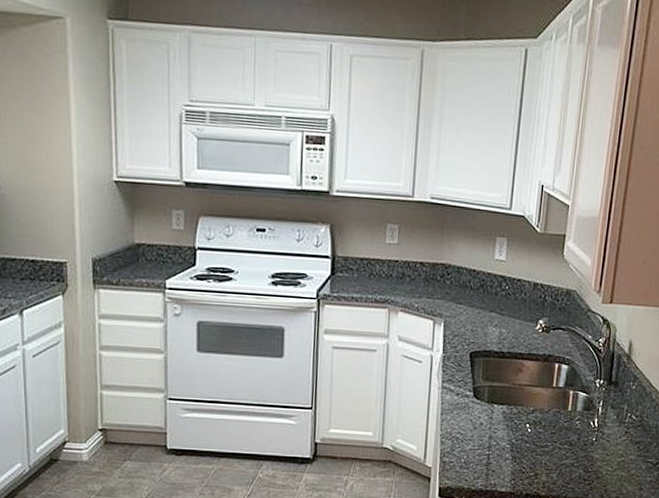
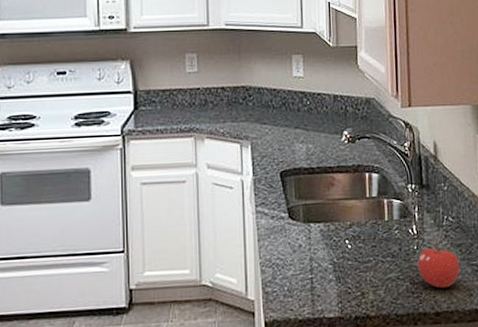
fruit: none [593,437,636,480] -> present [417,243,460,288]

